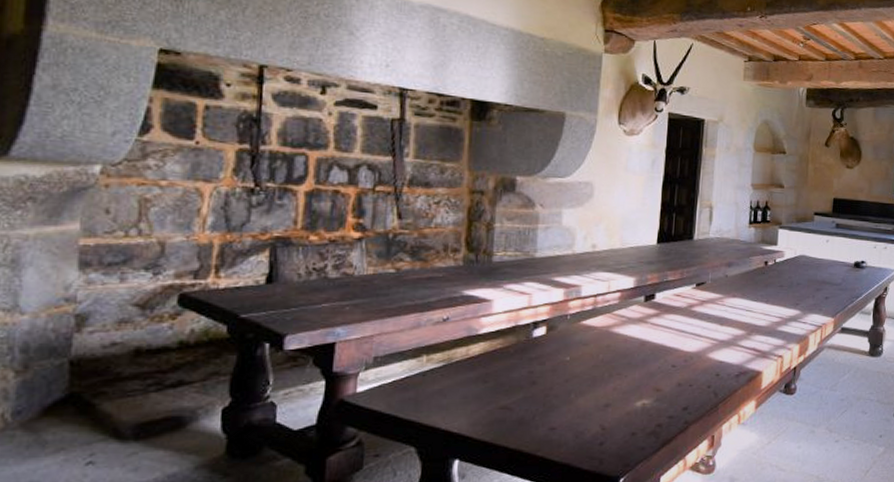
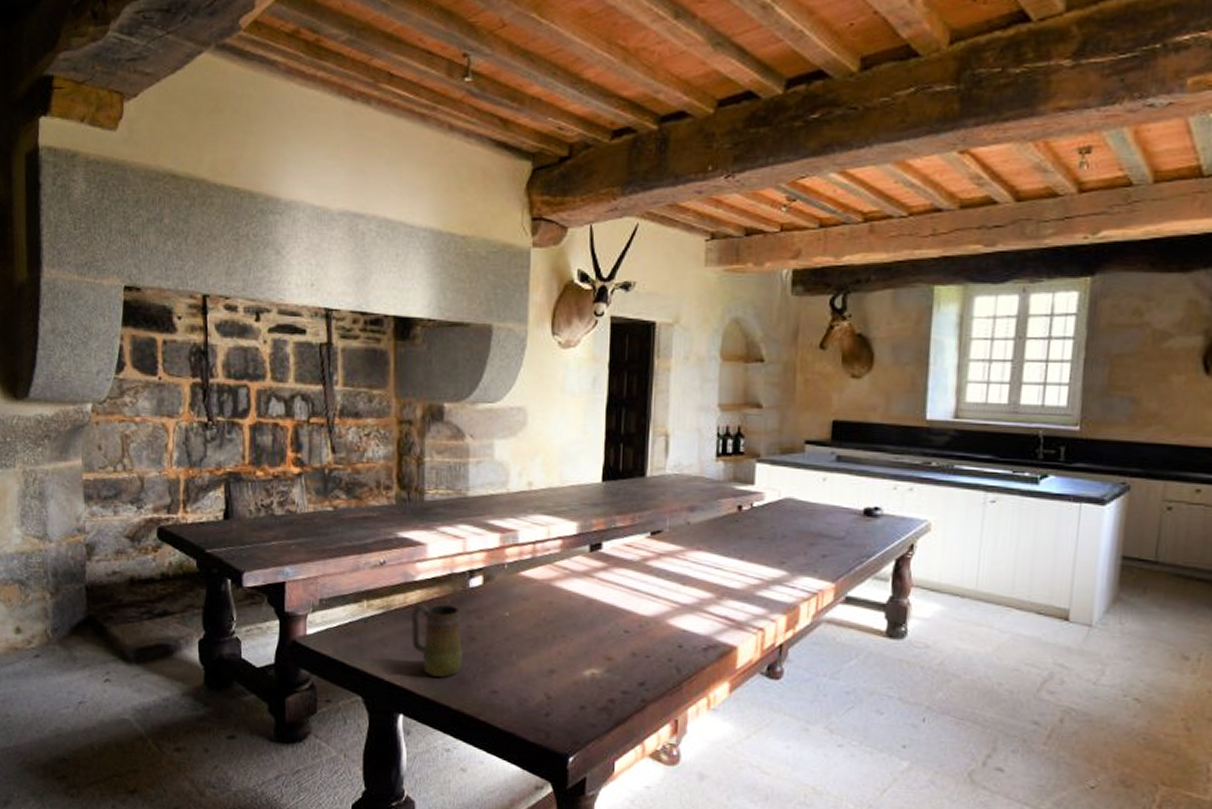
mug: none [472,355,524,421] -> present [412,604,462,677]

